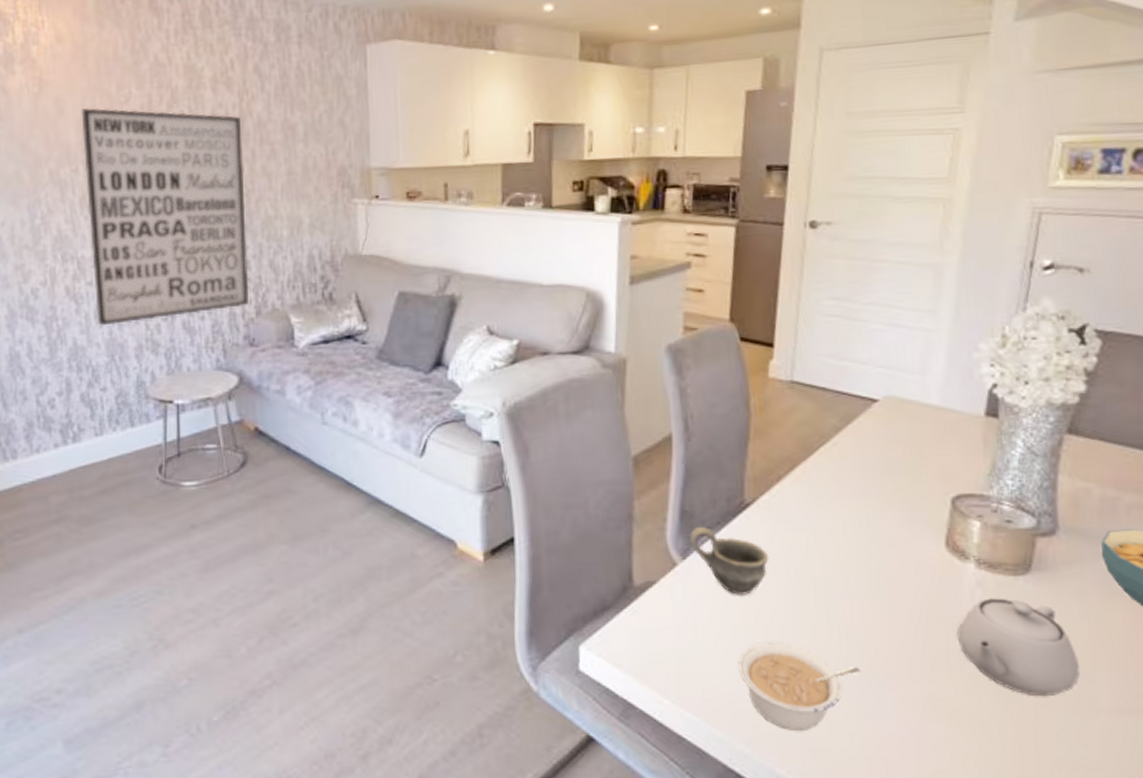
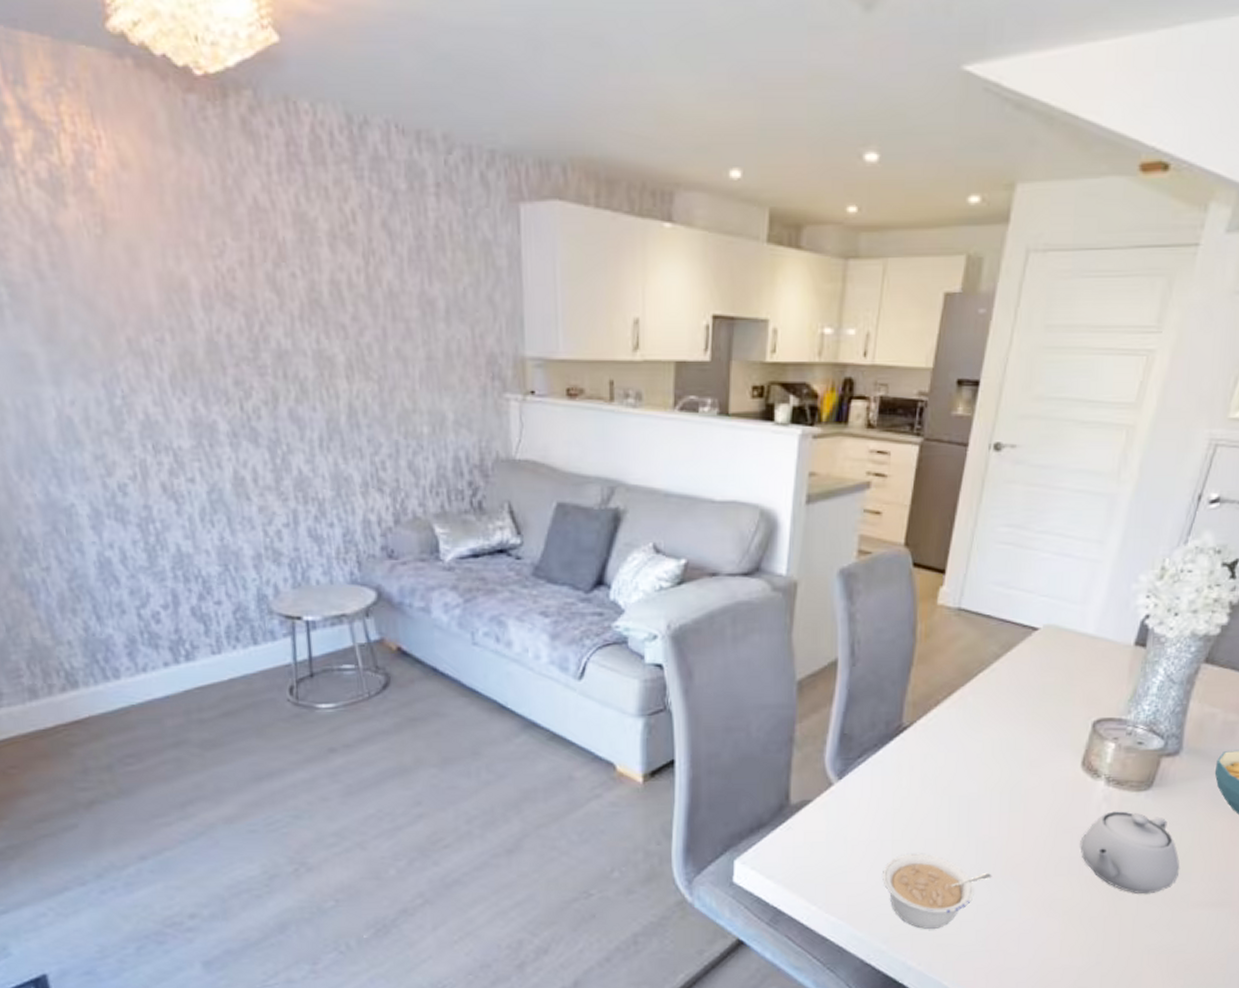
wall art: present [81,107,249,326] -> none [161,258,385,531]
cup: present [689,526,769,597] -> none [846,748,921,813]

